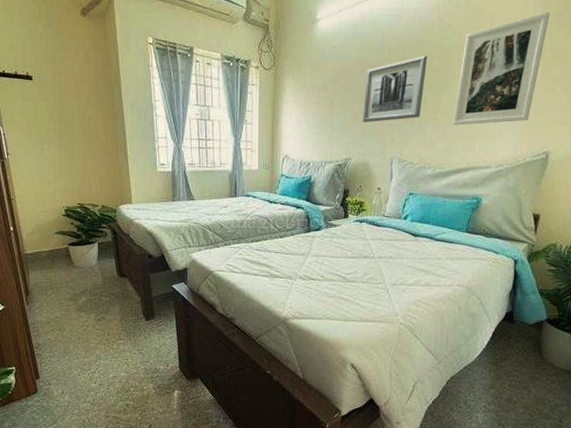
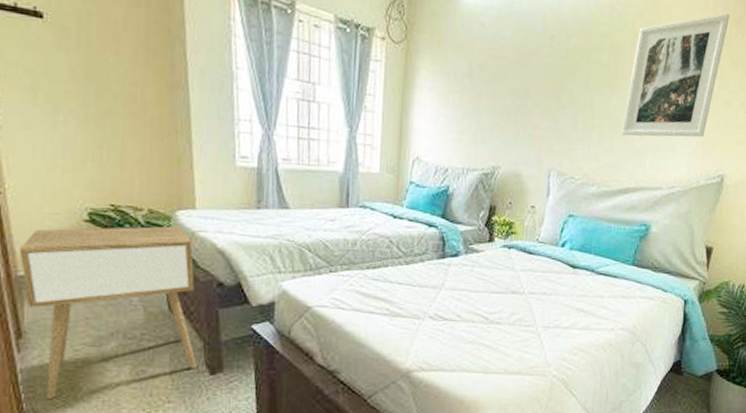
nightstand: none [25,216,137,336] -> present [19,226,197,399]
wall art: present [363,55,428,122] -> none [516,47,596,124]

